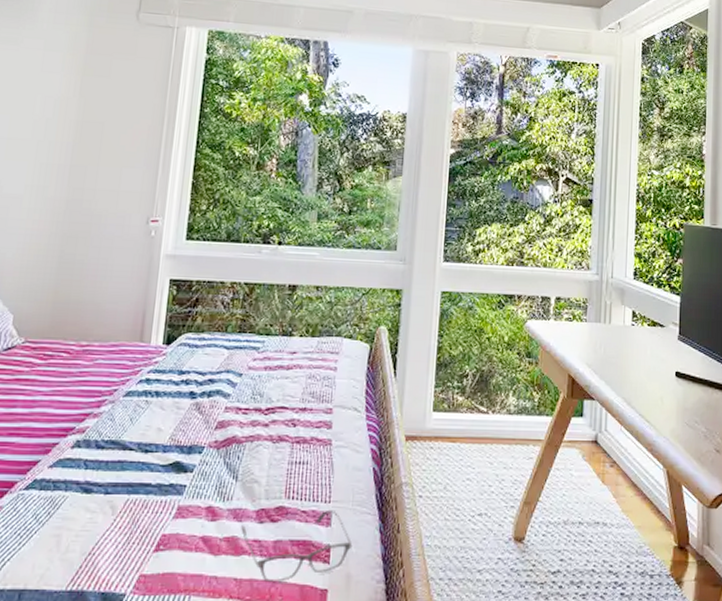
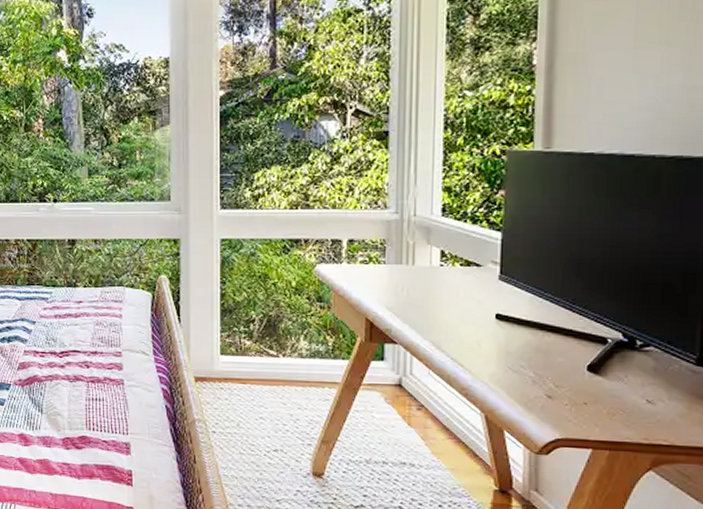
eyeglasses: present [241,509,353,583] -> none [51,440,152,499]

